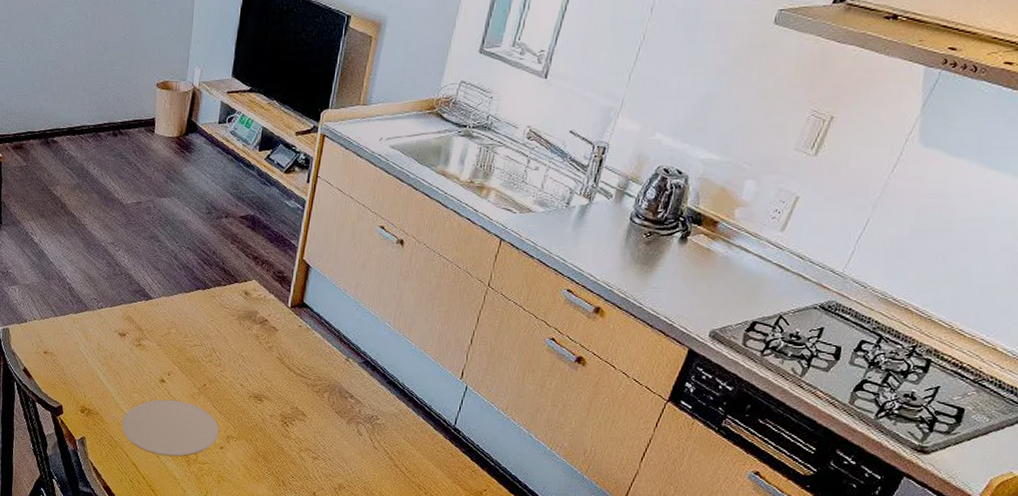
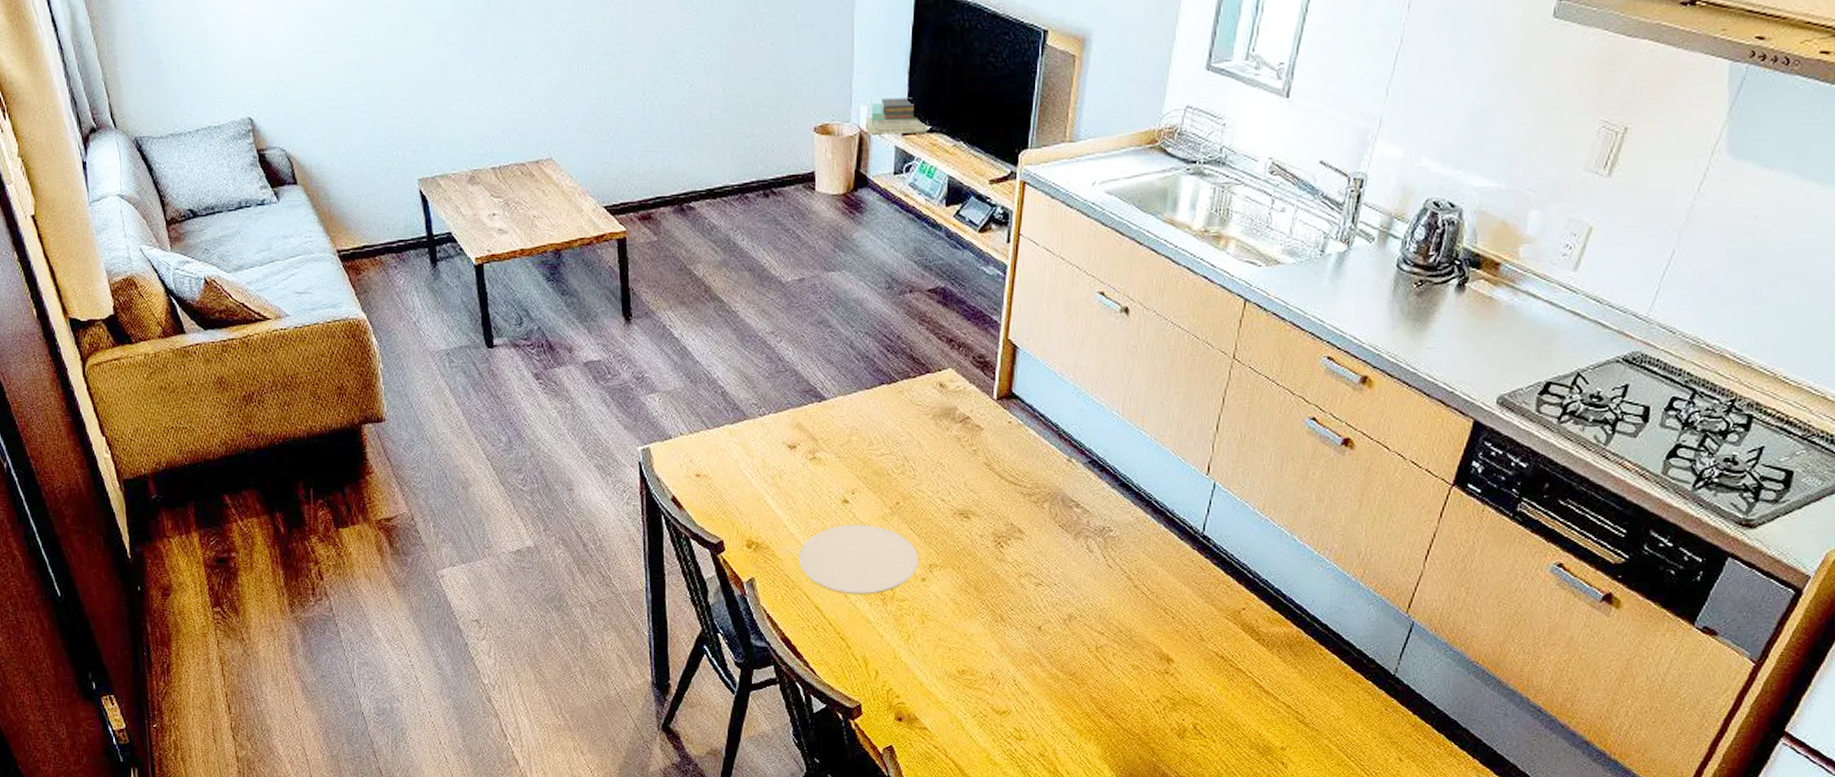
books: none [198,63,249,92] -> present [866,97,928,135]

